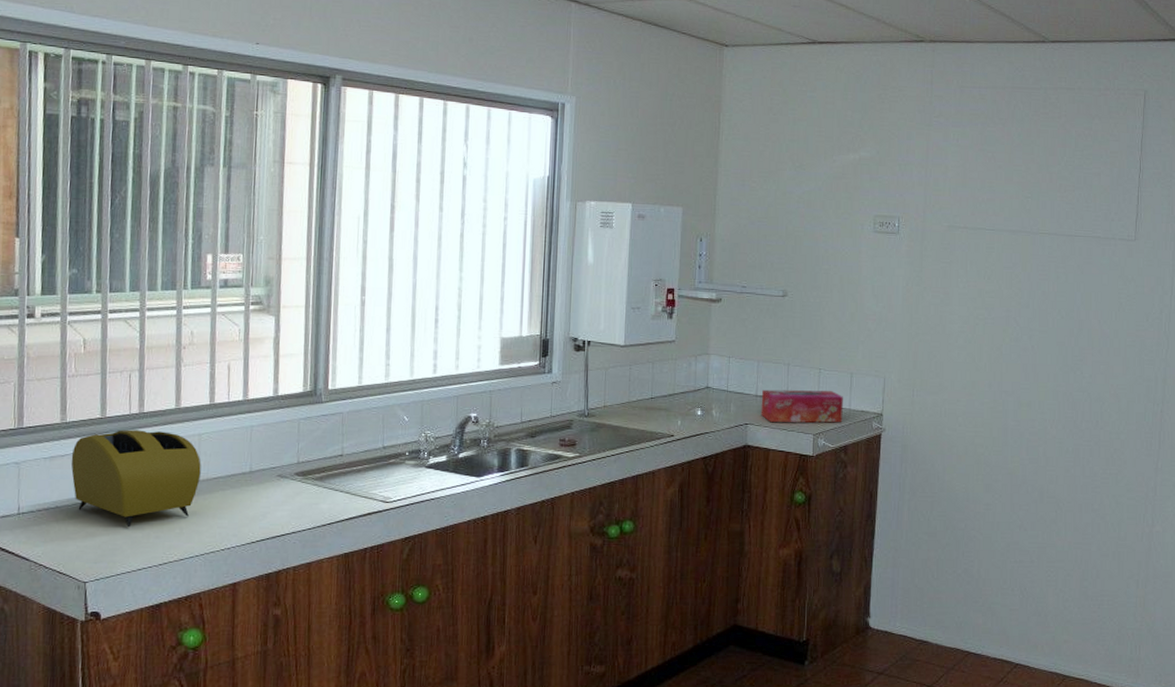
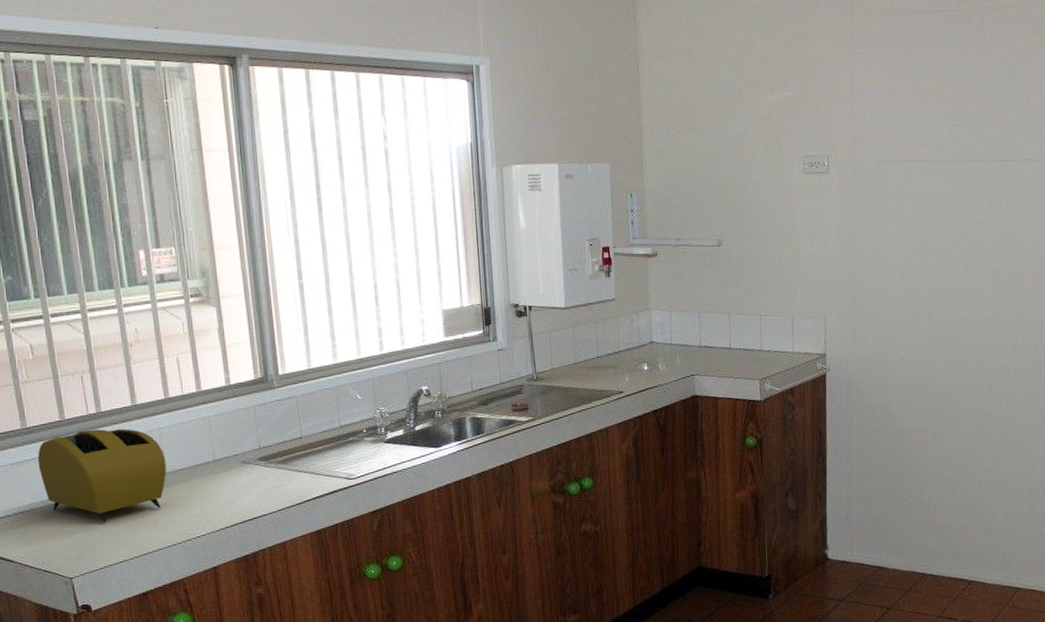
tissue box: present [761,389,843,423] -> none [705,336,787,372]

